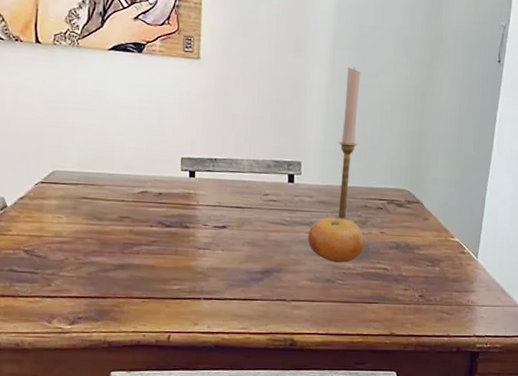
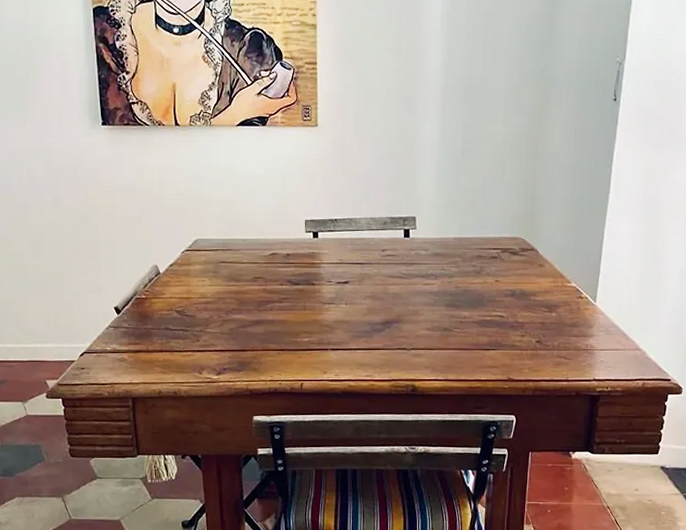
fruit: present [307,217,364,263] -> none [424,268,480,312]
candlestick: present [333,66,361,223] -> none [448,119,472,273]

